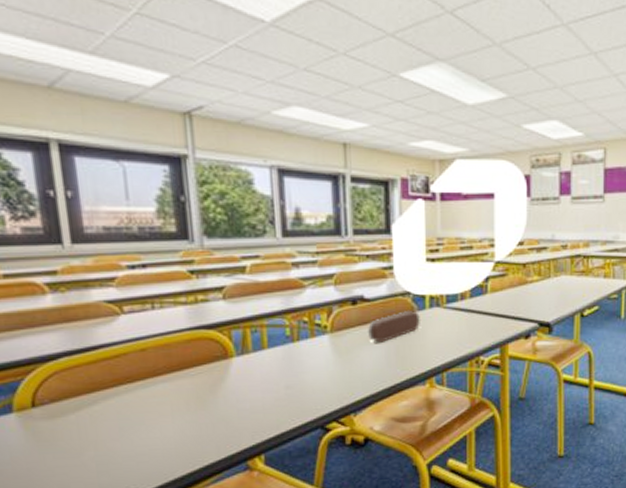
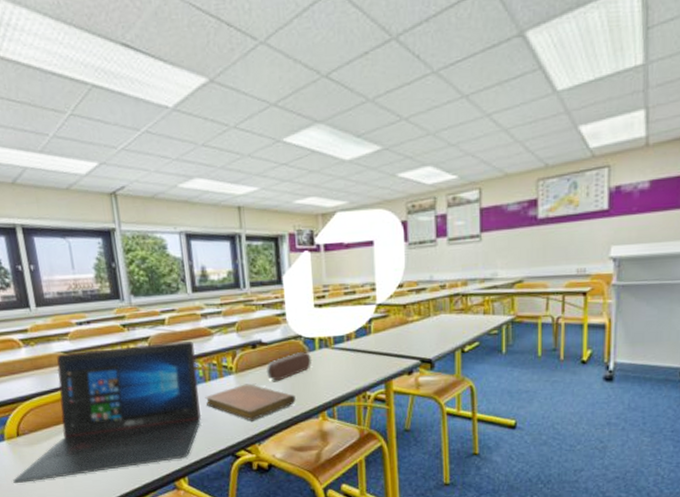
laptop: none [21,293,286,469] -> present [13,341,202,484]
notebook: none [291,345,400,387] -> present [205,384,296,420]

